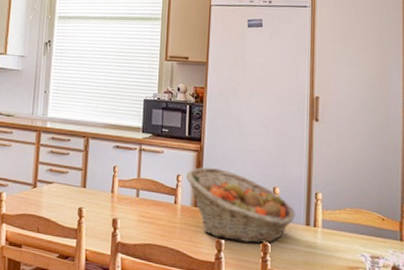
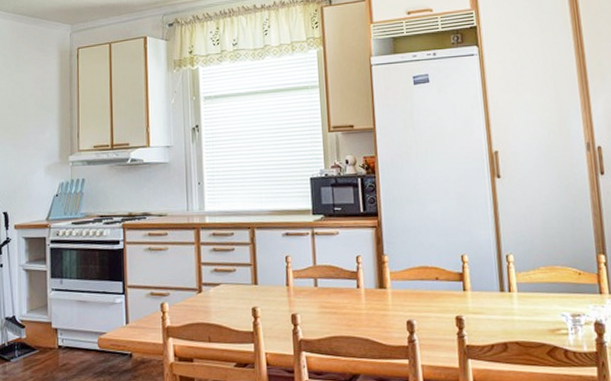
fruit basket: present [185,167,296,244] -> none [365,243,488,321]

